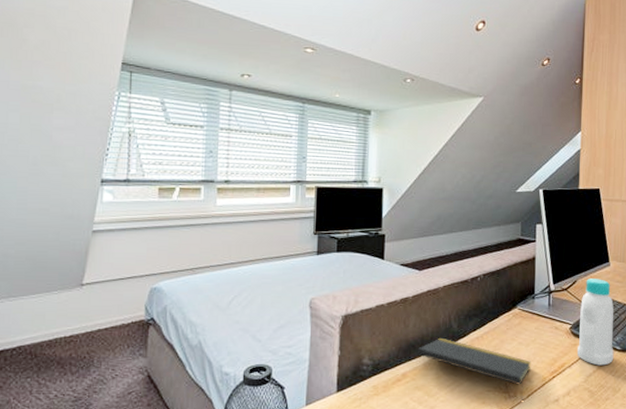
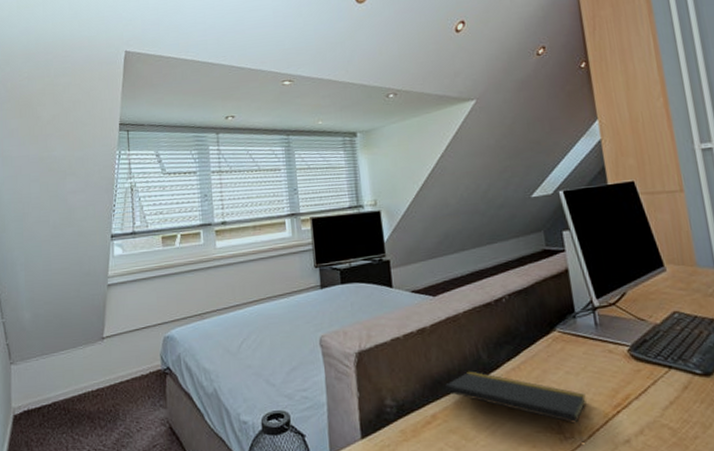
bottle: present [576,279,614,366] -> none [636,288,695,395]

